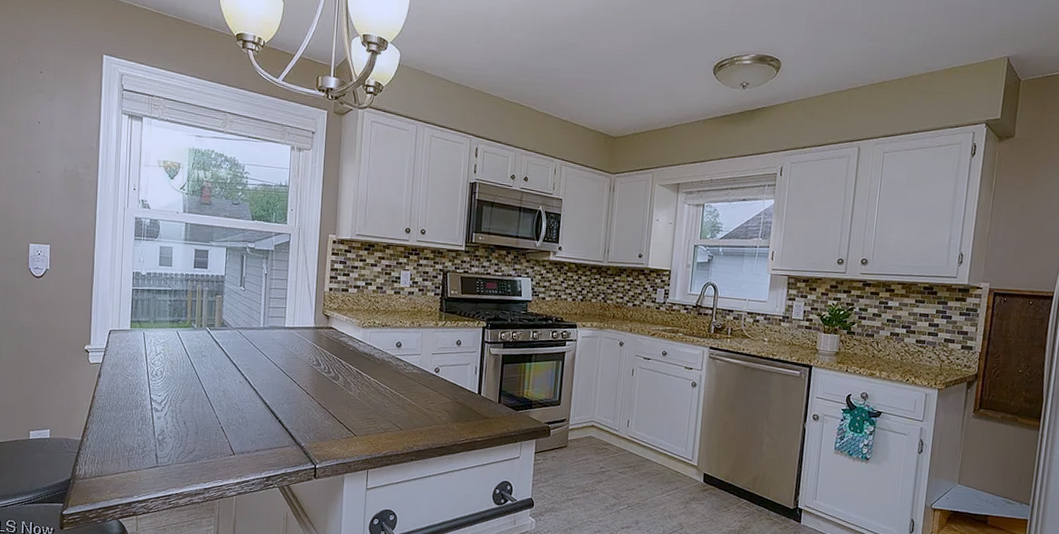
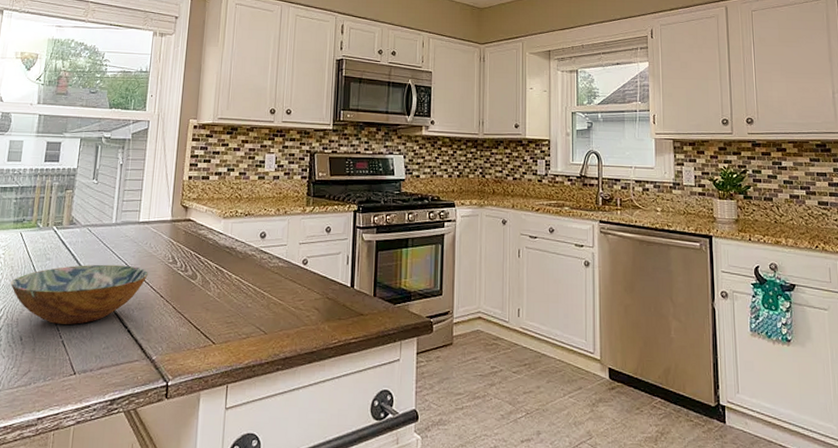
bowl: none [171,363,295,414] -> present [10,264,148,325]

